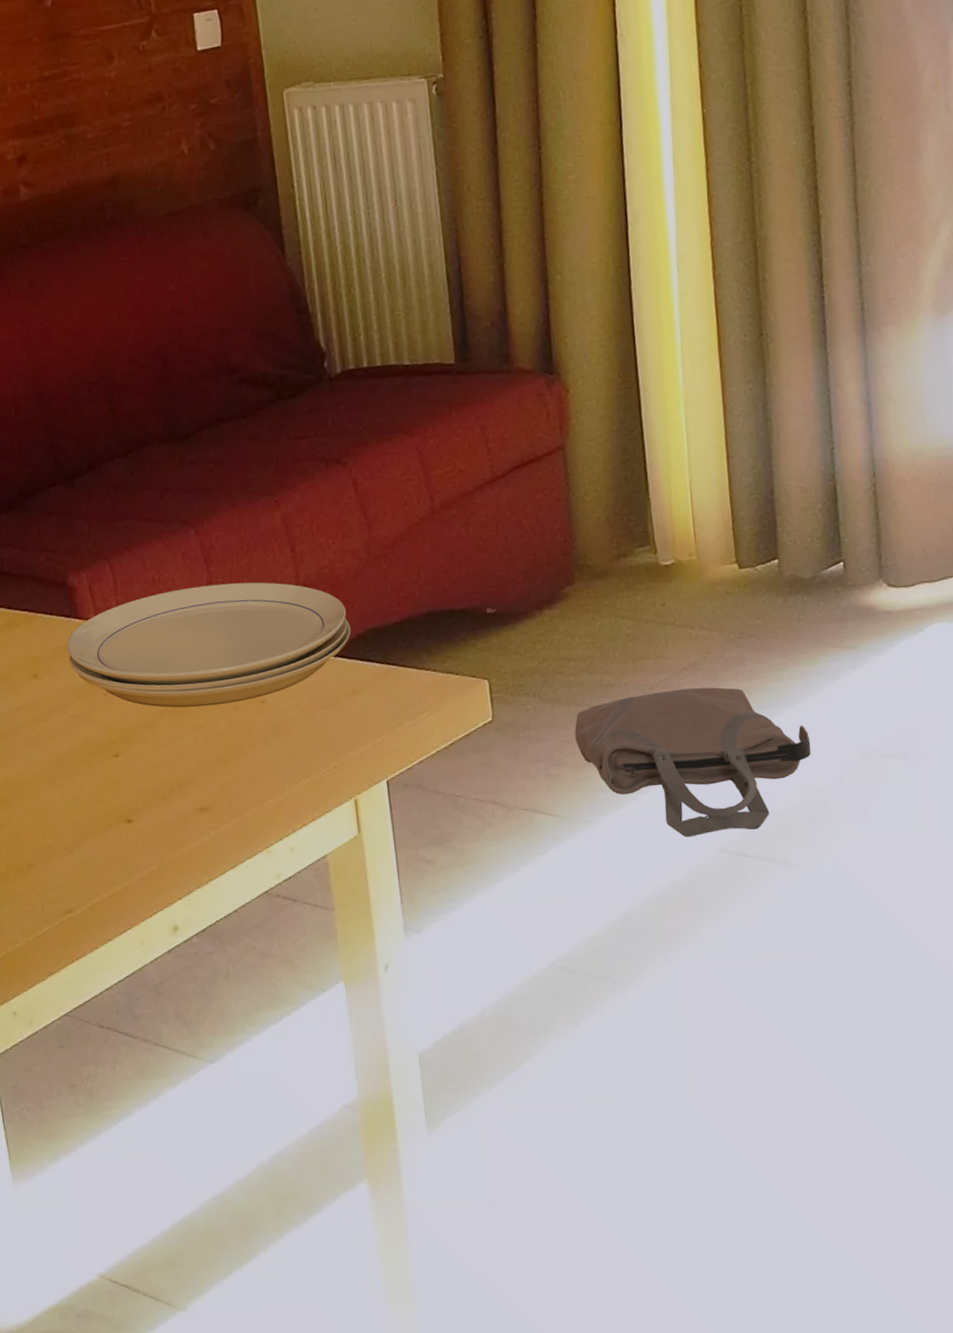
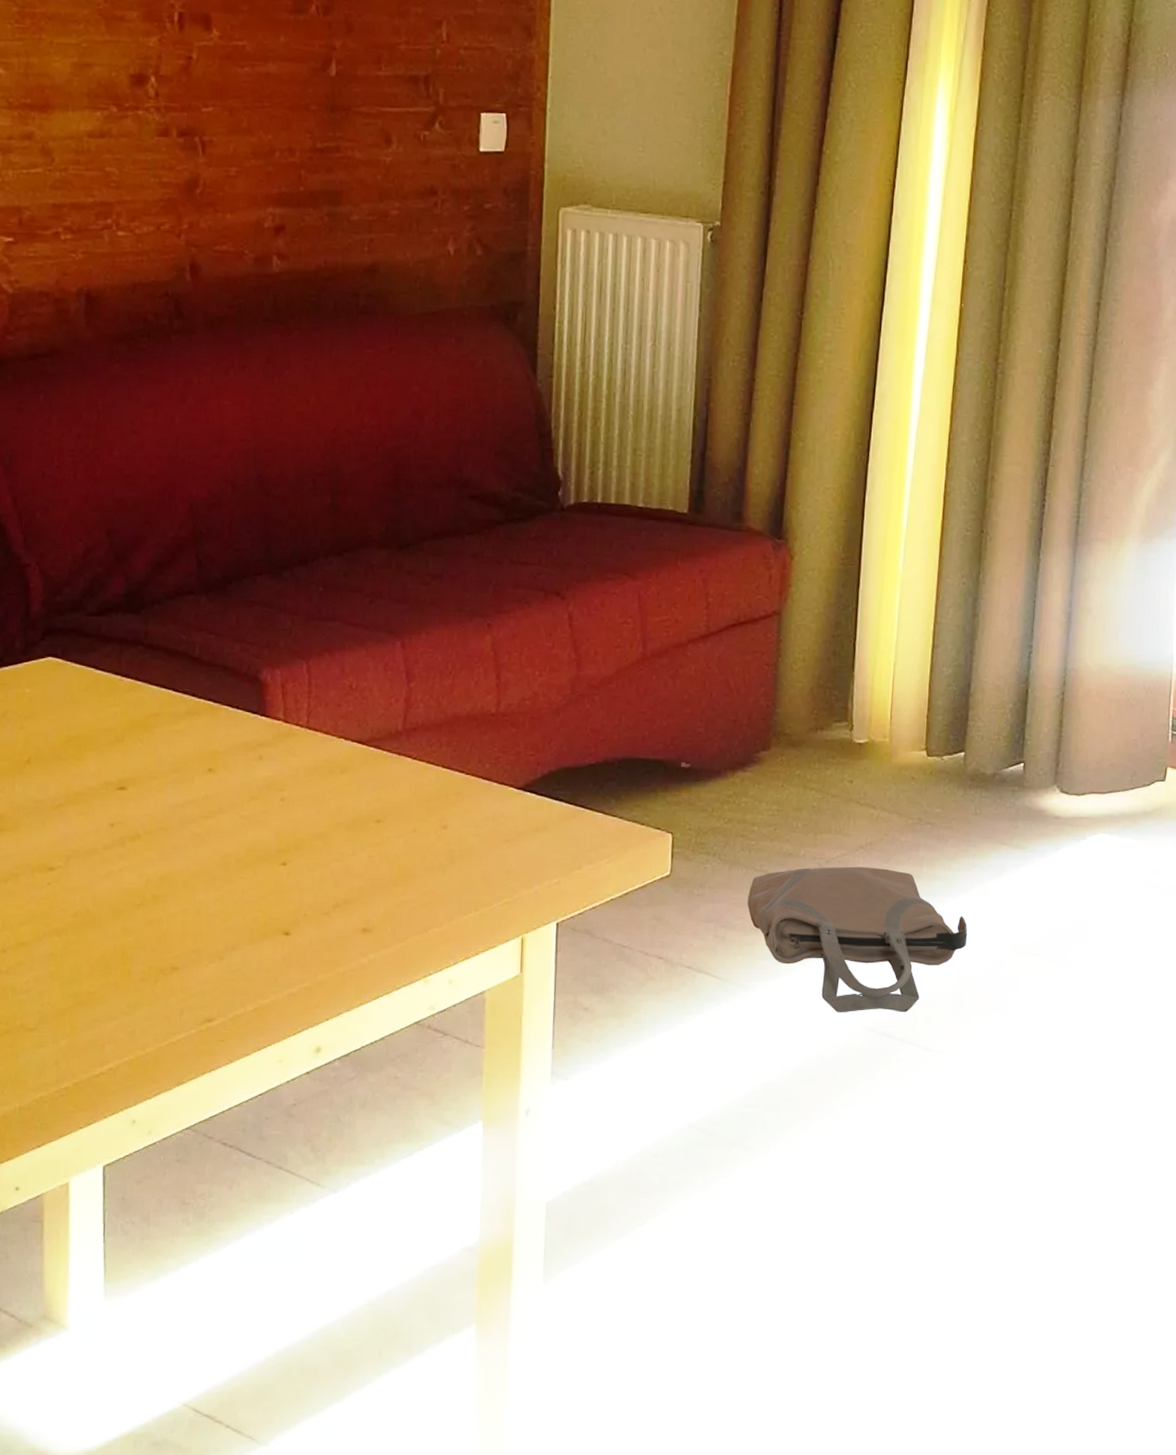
plate: present [66,582,351,708] -> none [248,700,545,825]

